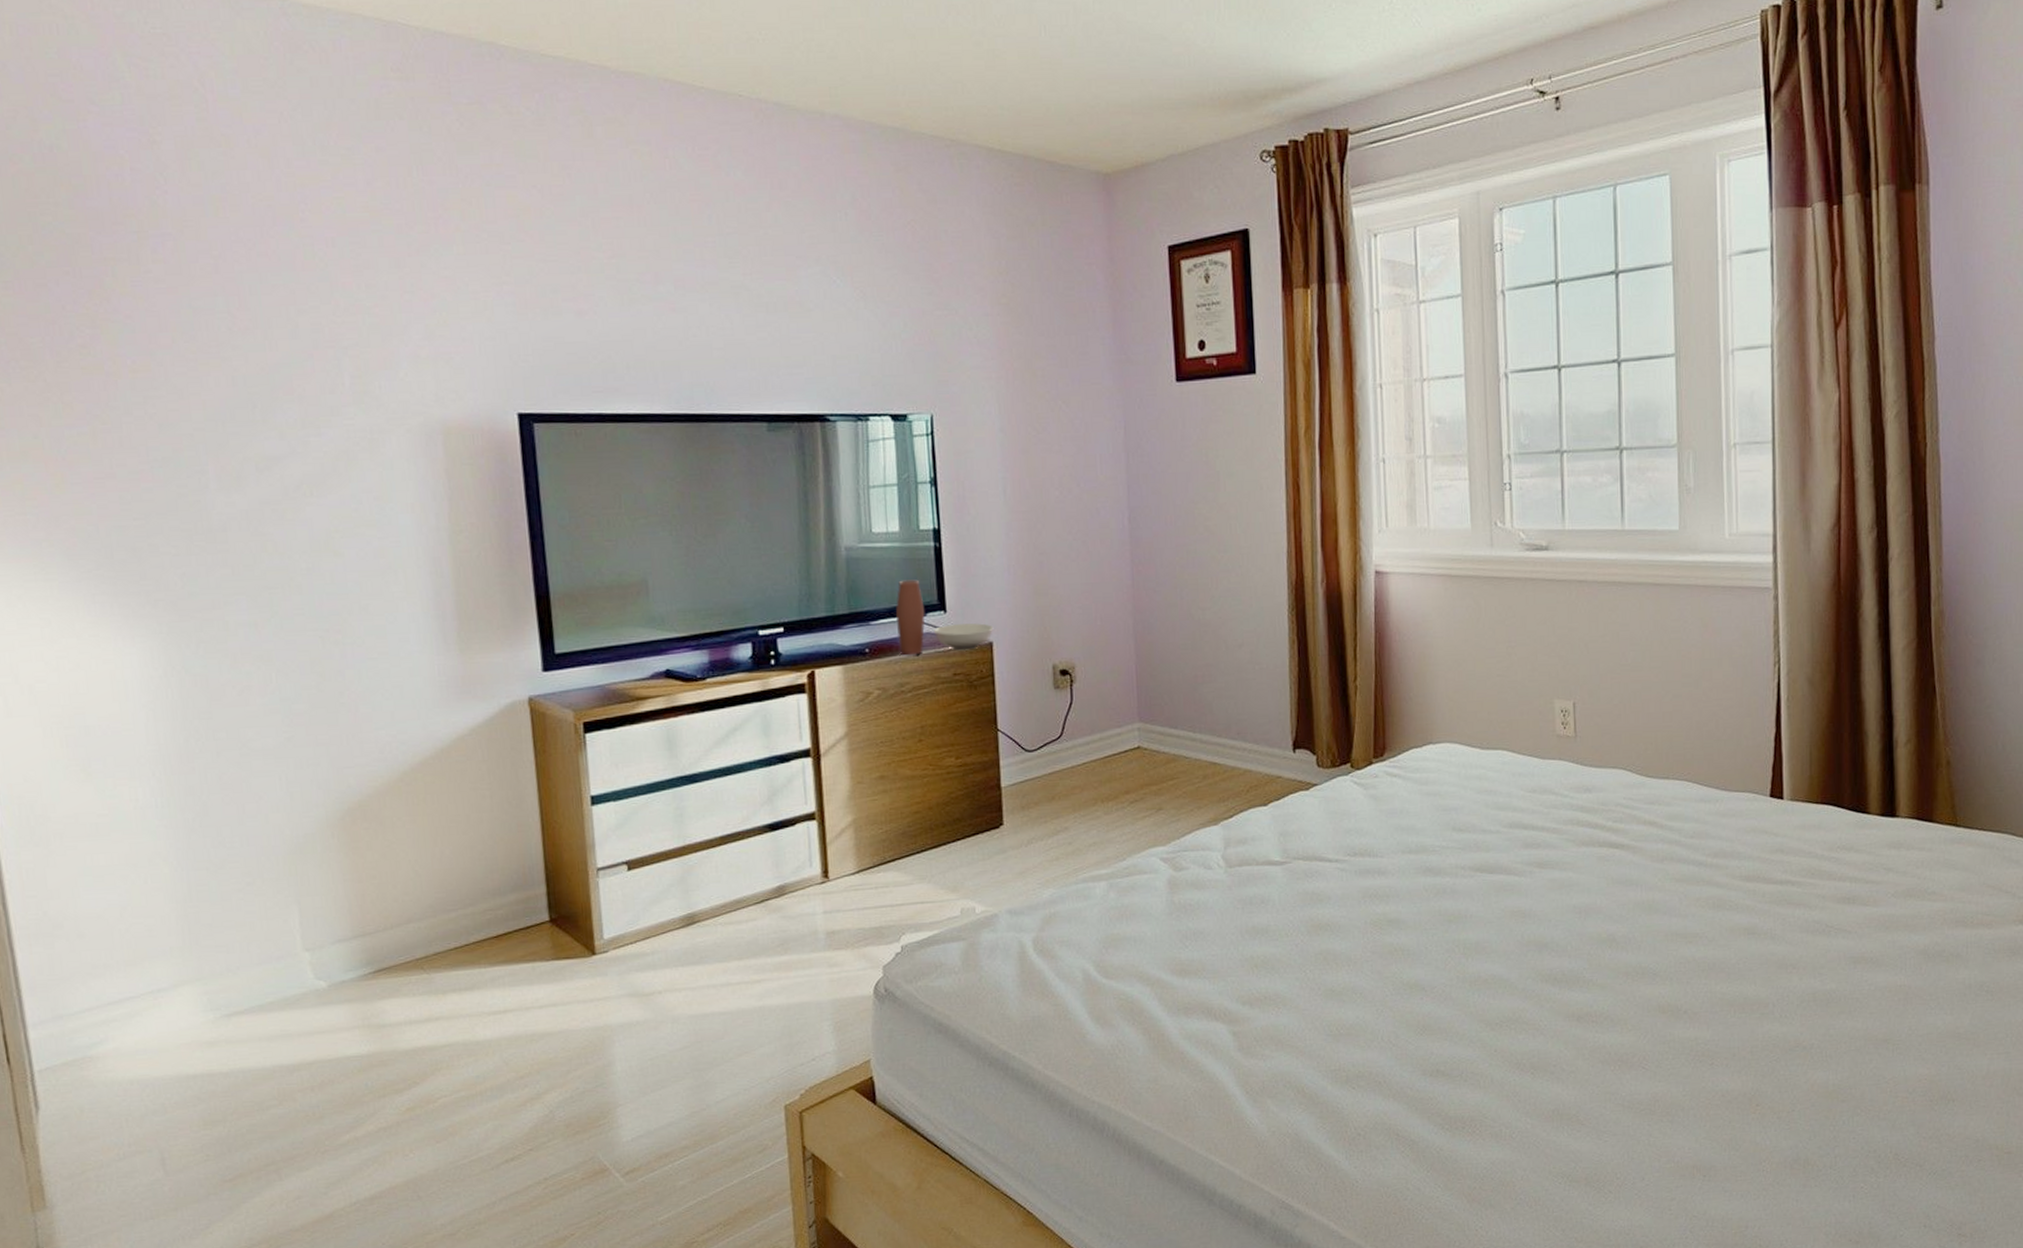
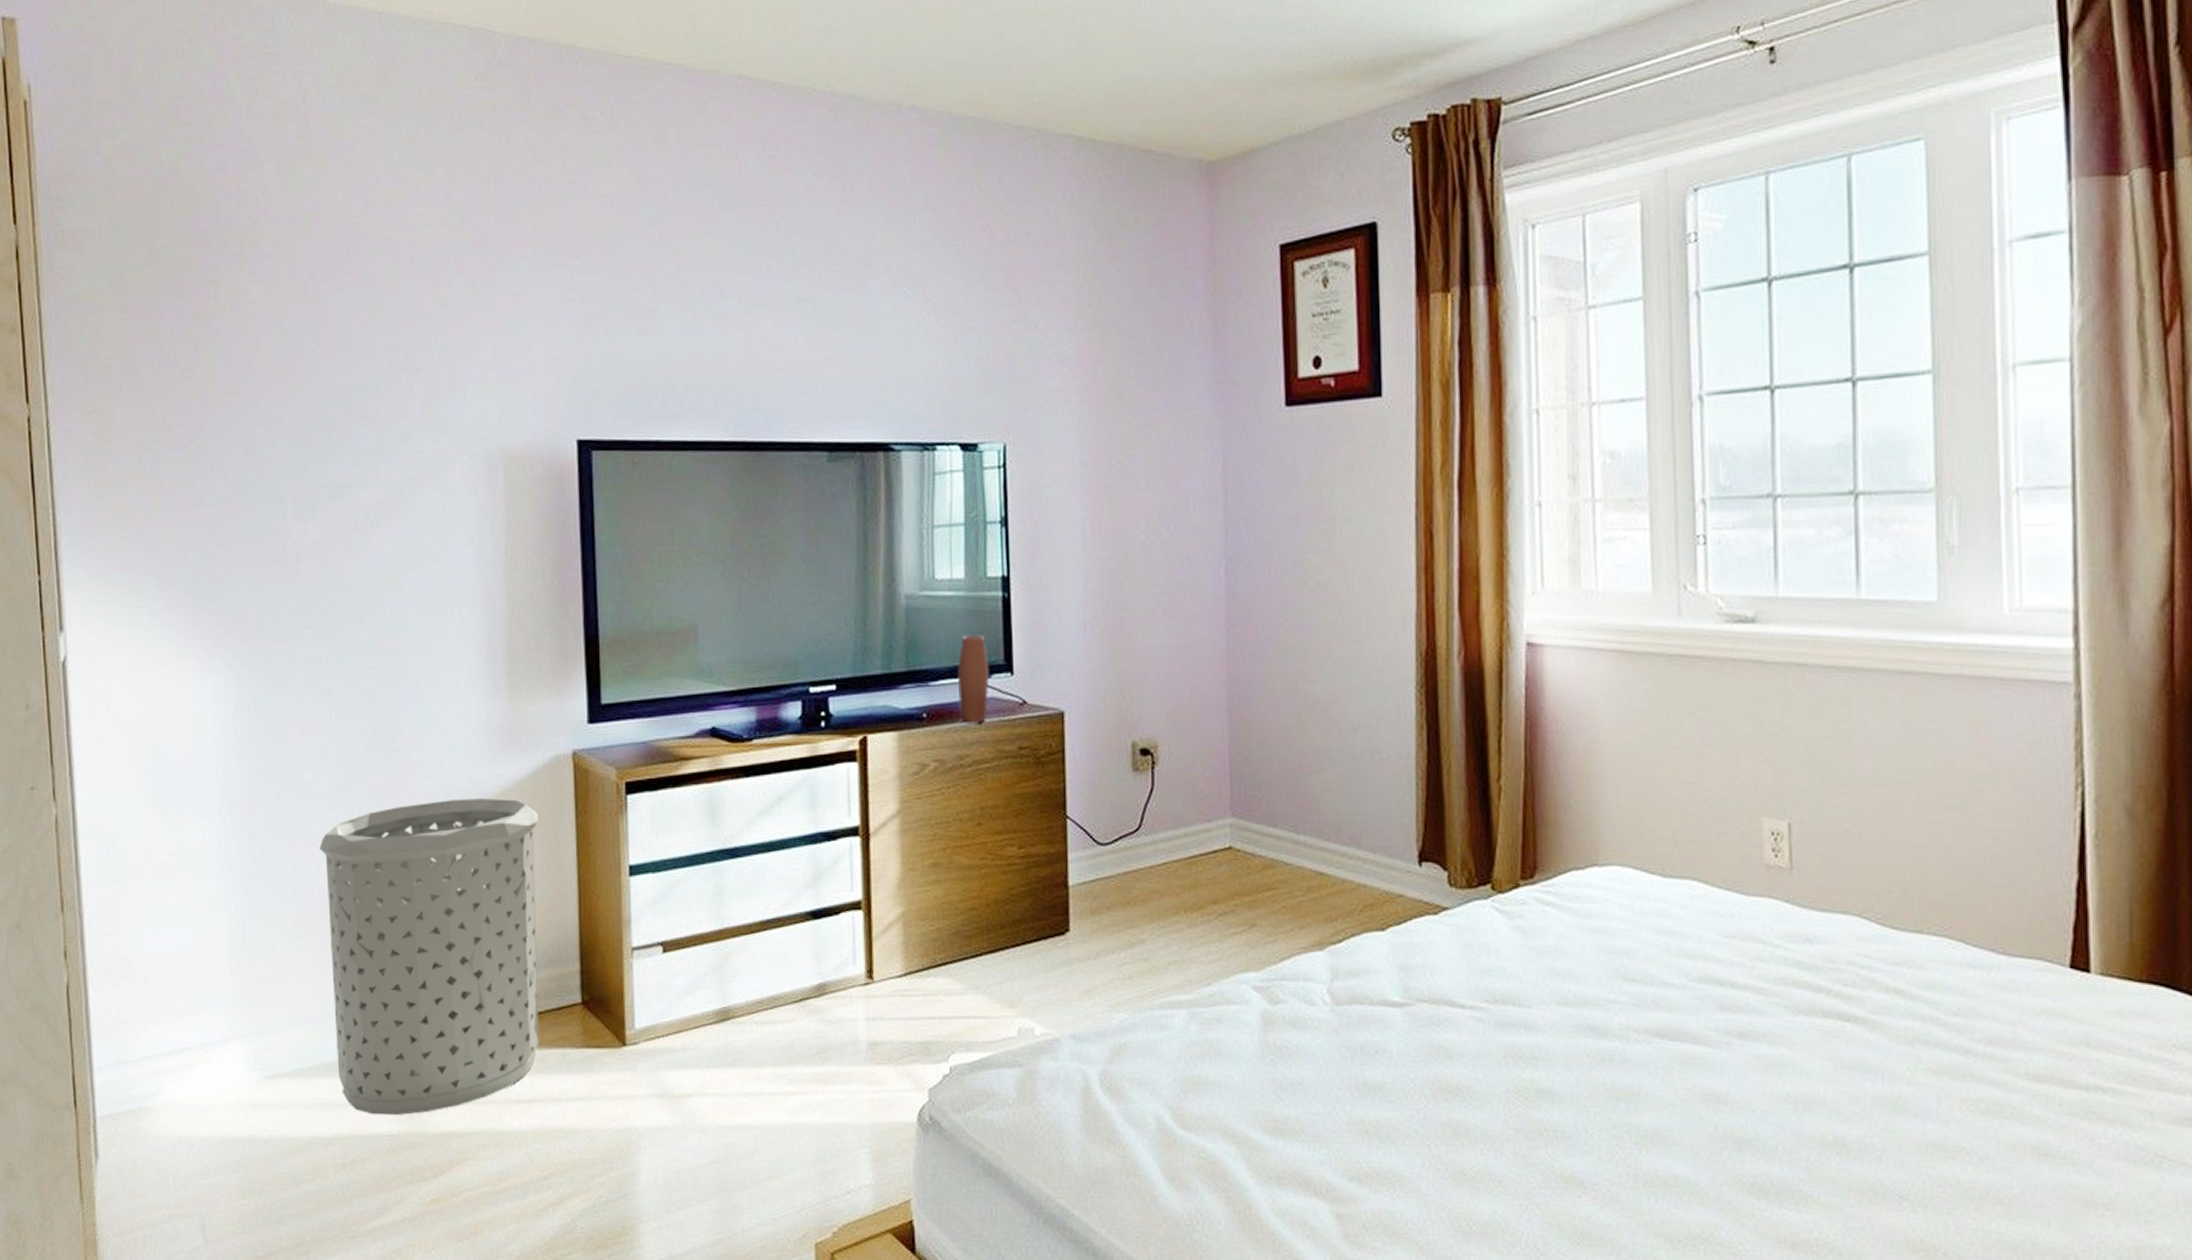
laundry basket: none [267,744,509,1040] -> present [320,798,539,1116]
bowl: present [933,623,994,651] -> none [998,689,1066,720]

